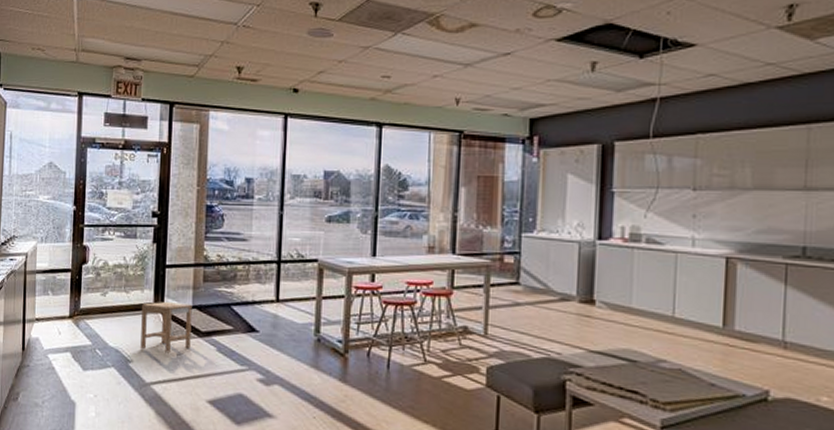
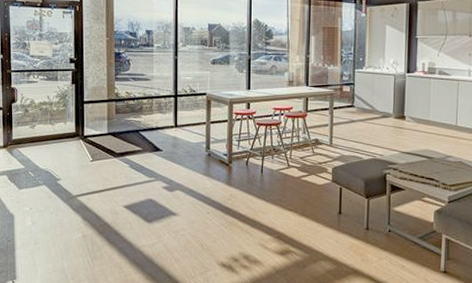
stool: present [140,302,192,354] -> none [65,131,108,171]

